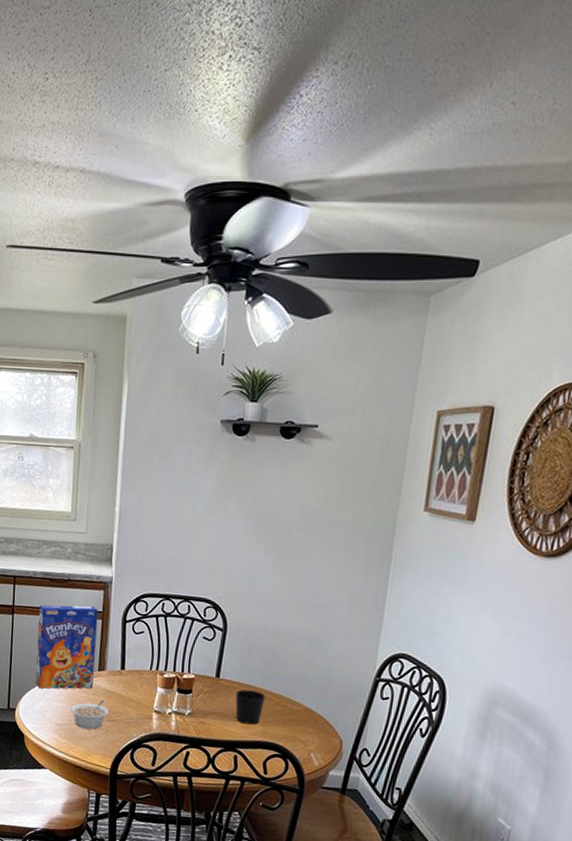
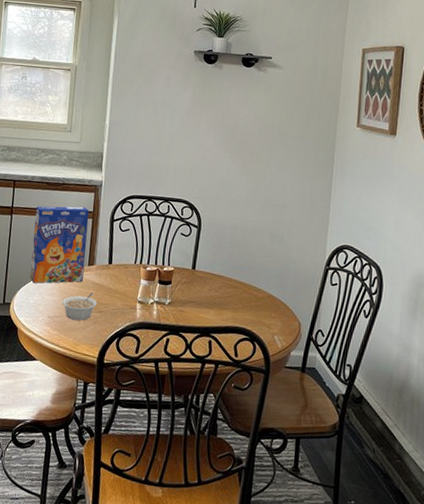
cup: present [235,689,265,725] -> none [209,279,234,312]

